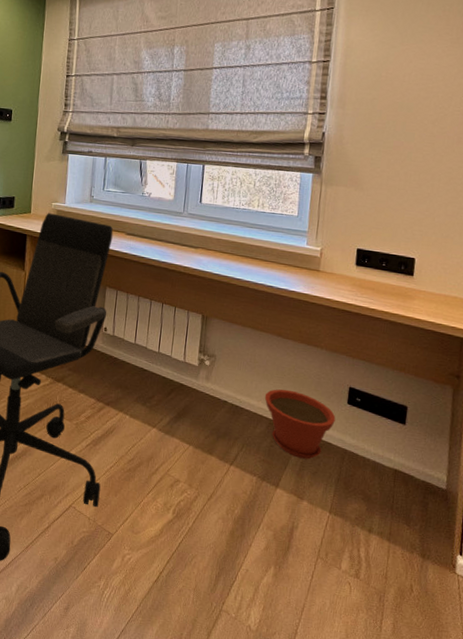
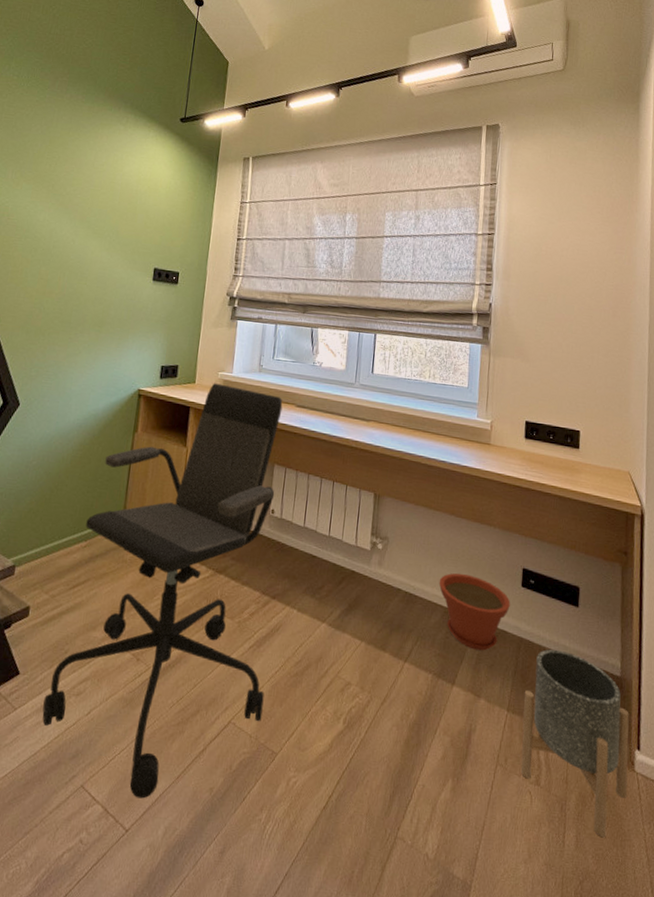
planter: none [341,461,453,627] -> present [520,649,629,837]

